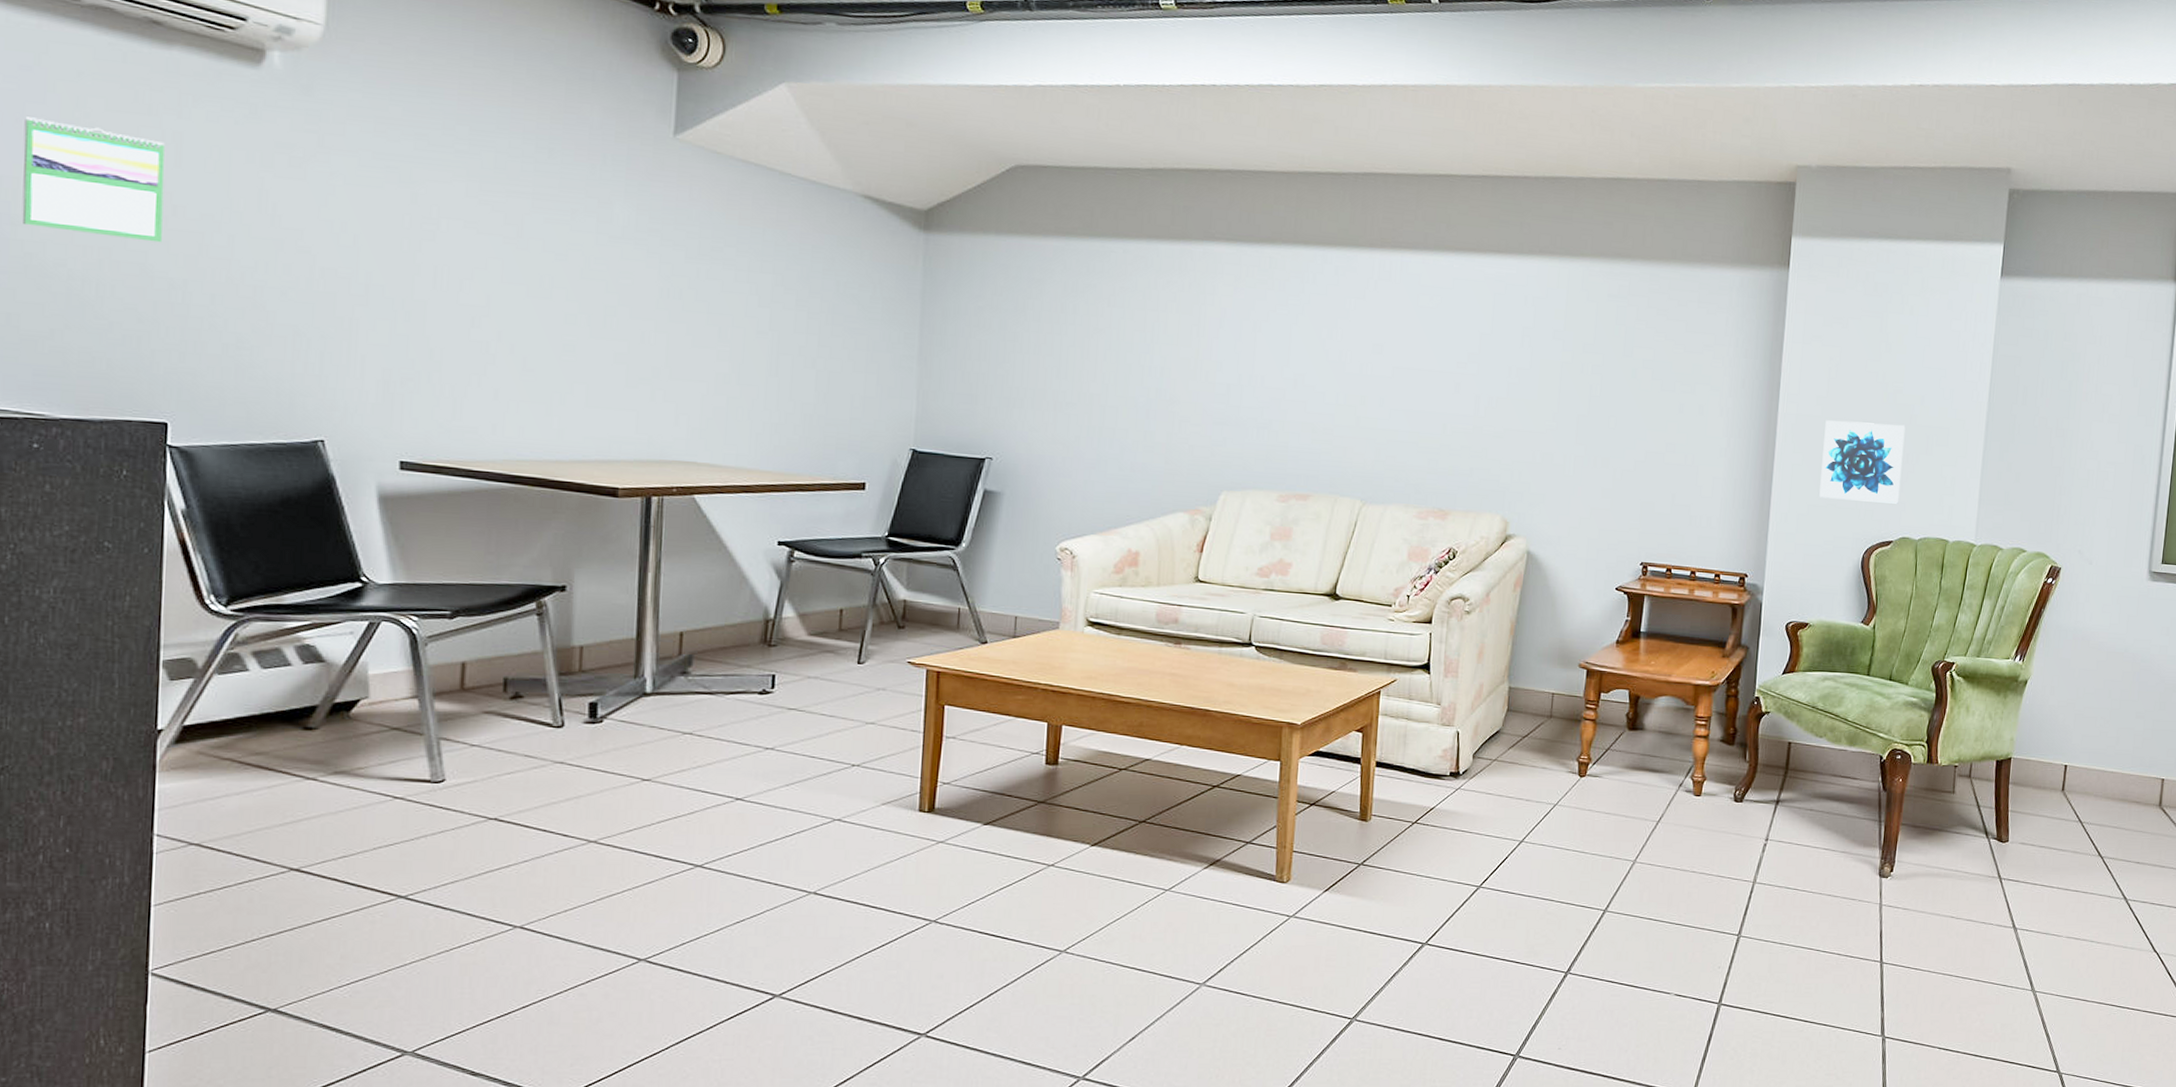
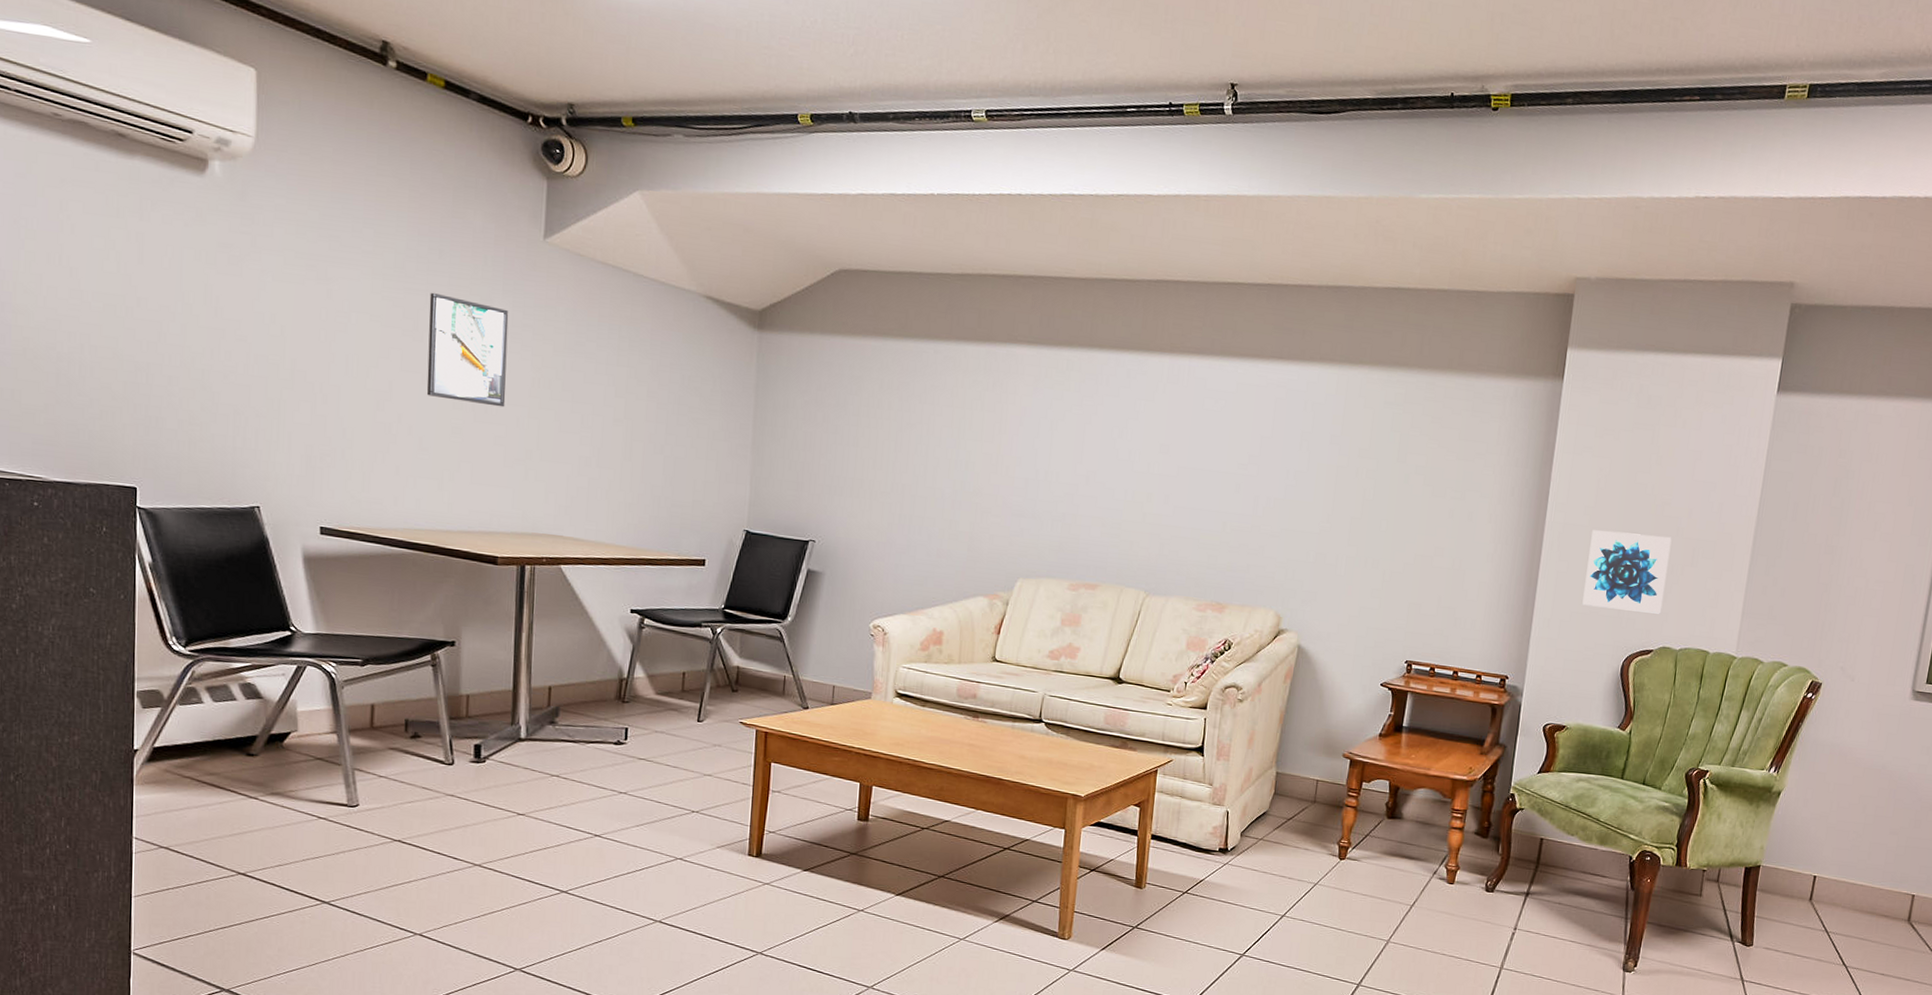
calendar: present [21,117,165,243] -> none [20,218,131,330]
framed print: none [532,195,633,321] -> present [426,292,509,408]

